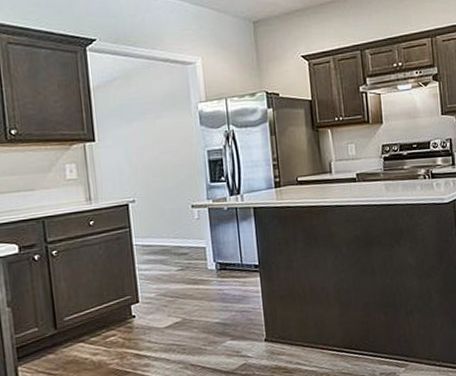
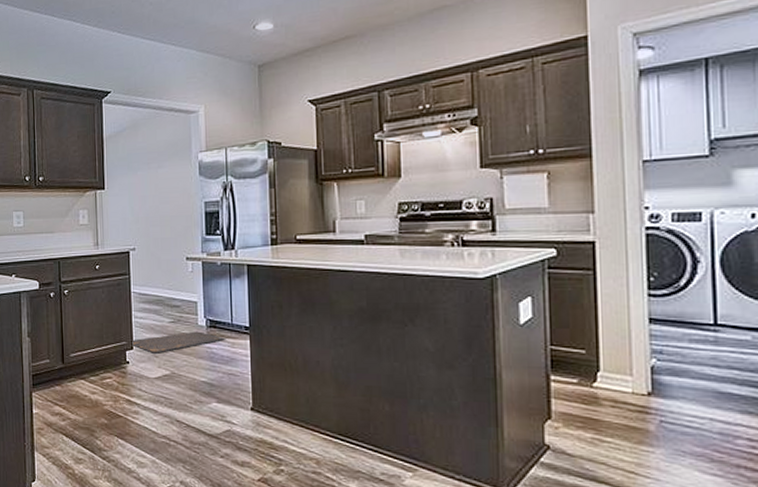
doormat: none [136,275,237,304] -> present [131,331,226,354]

